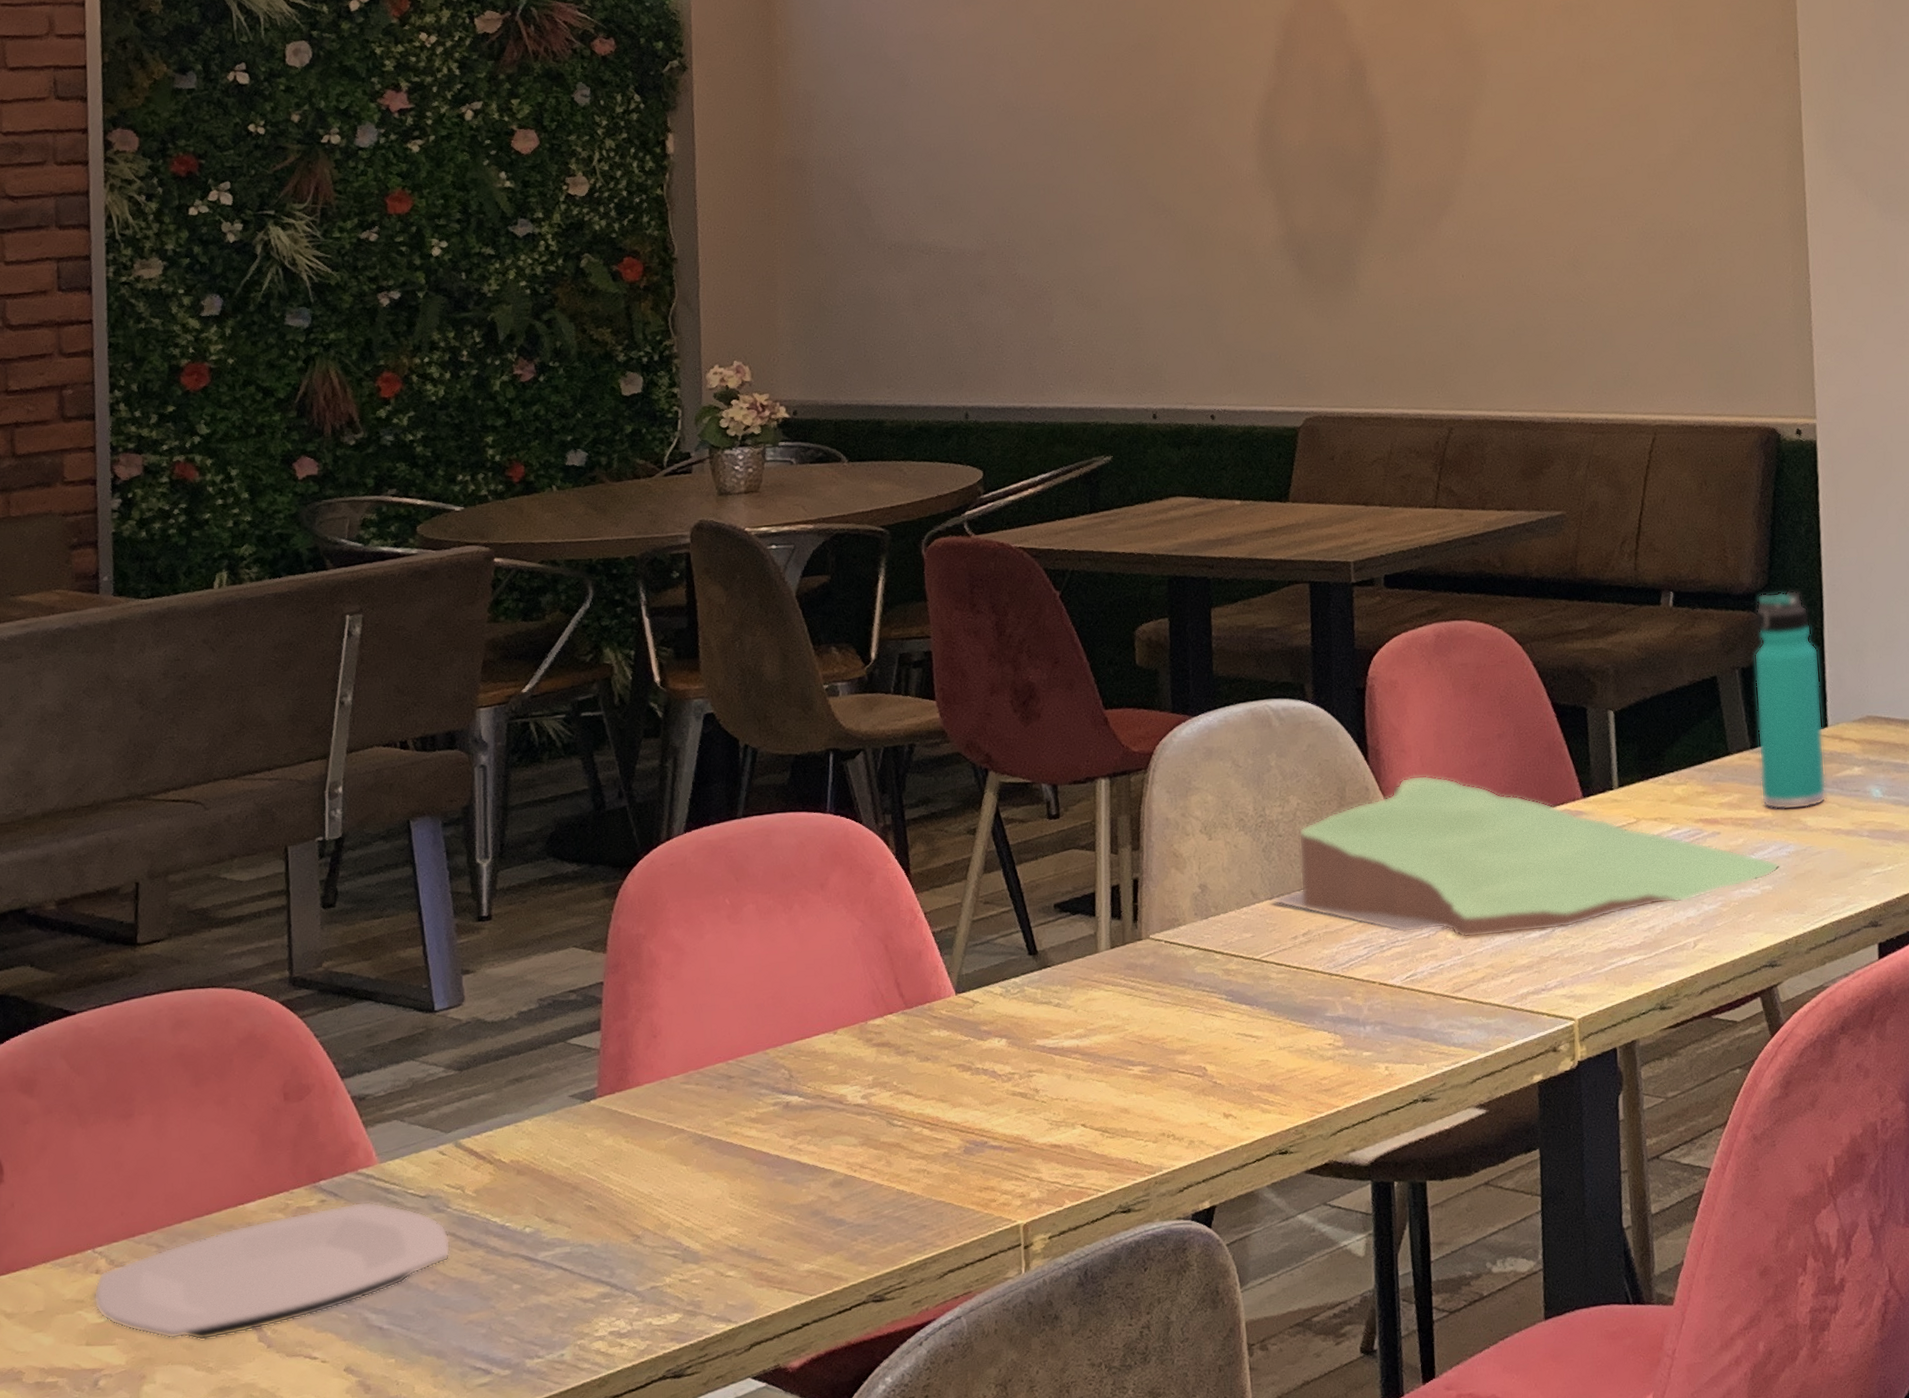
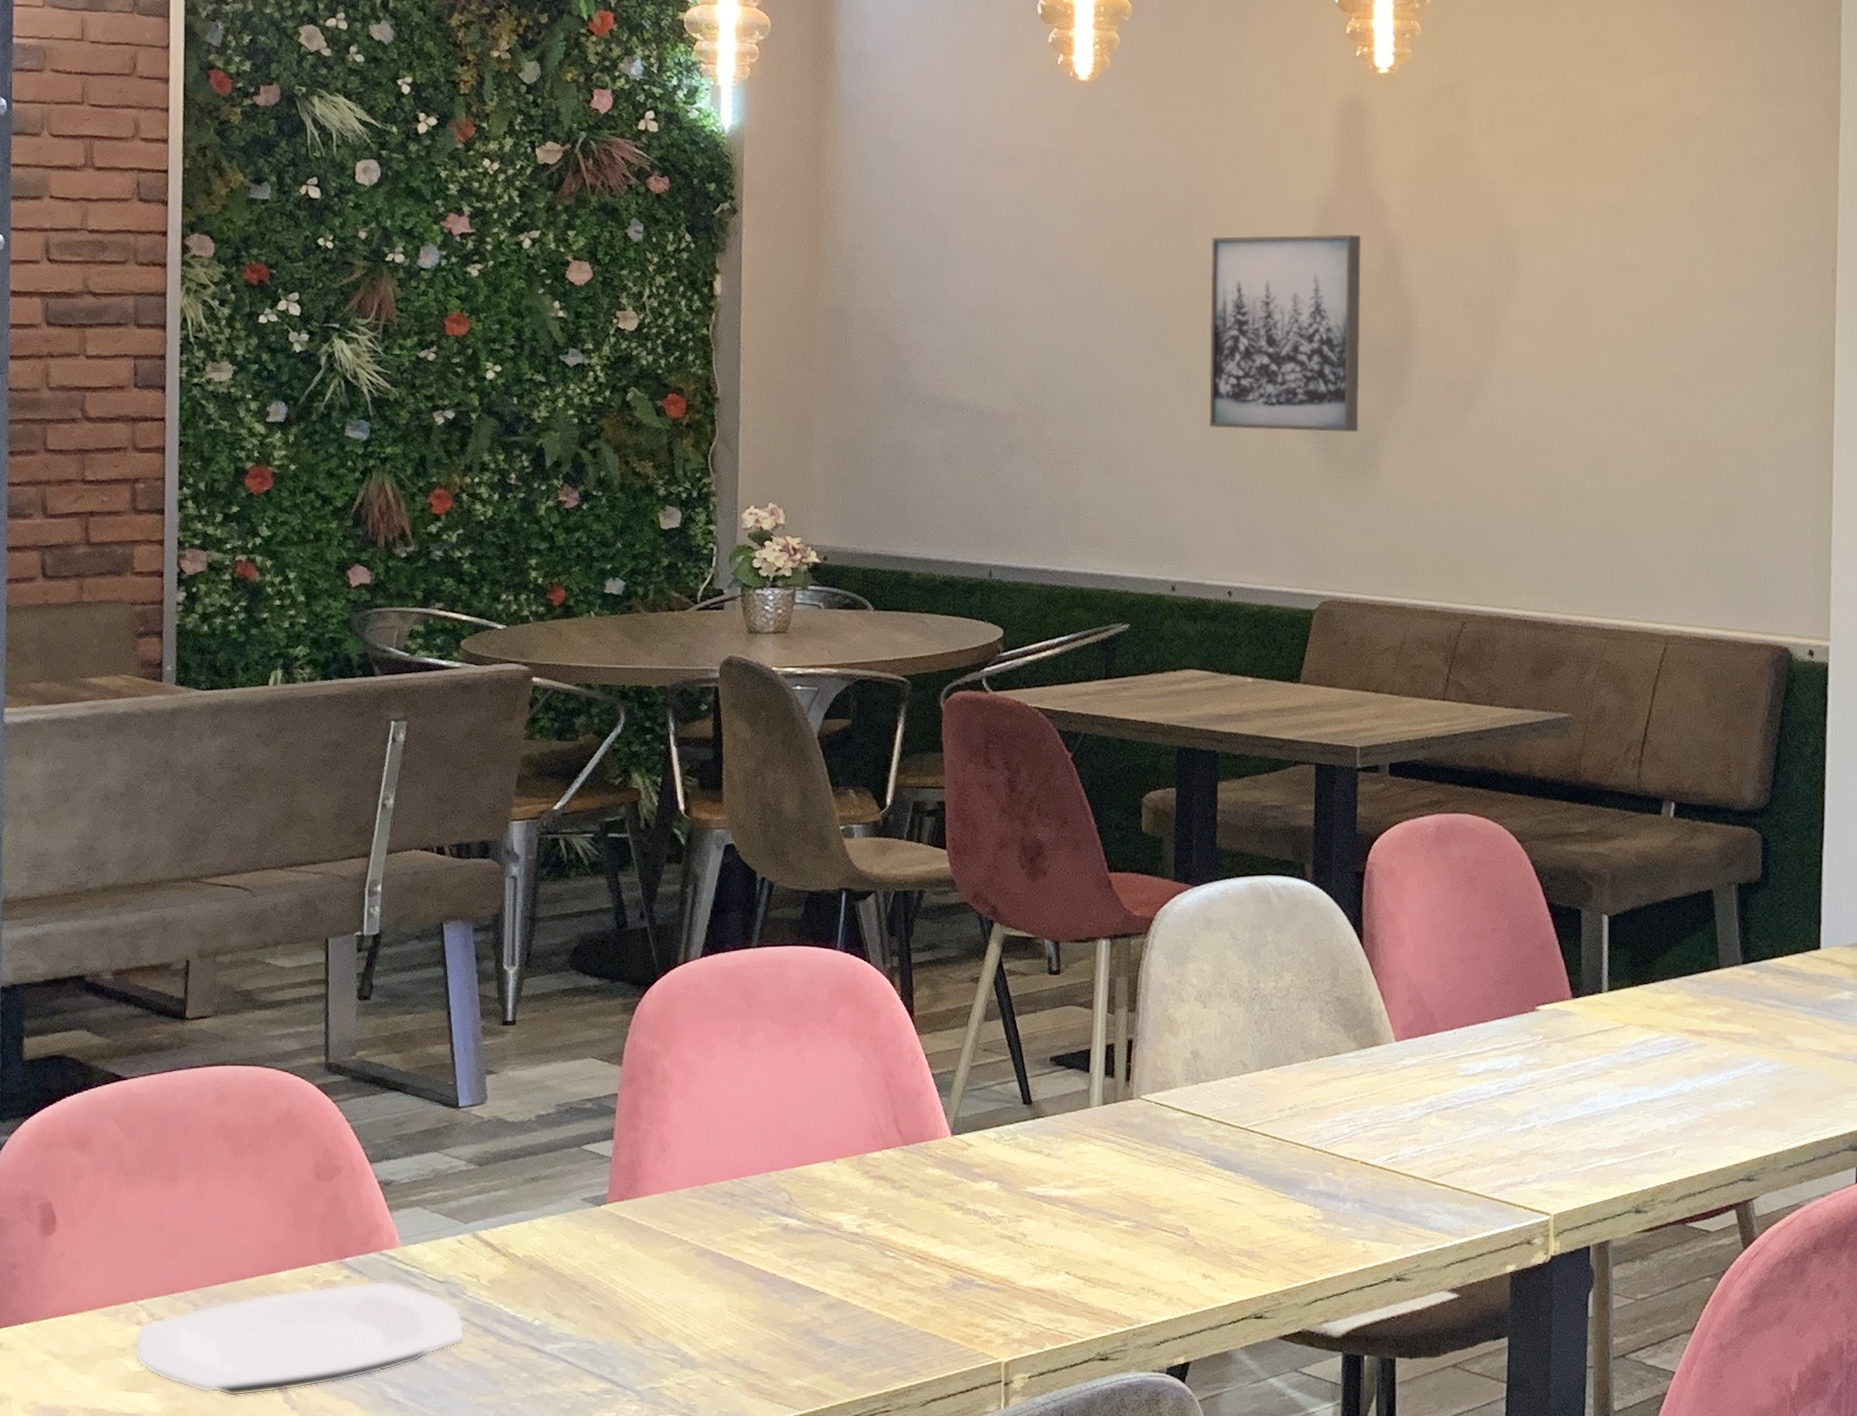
wall art: none [1174,49,1333,252] -> present [1208,234,1362,432]
napkin: present [1269,775,1780,938] -> none [1258,963,1764,1126]
thermos bottle: present [1754,590,1827,810] -> none [1749,811,1817,1028]

